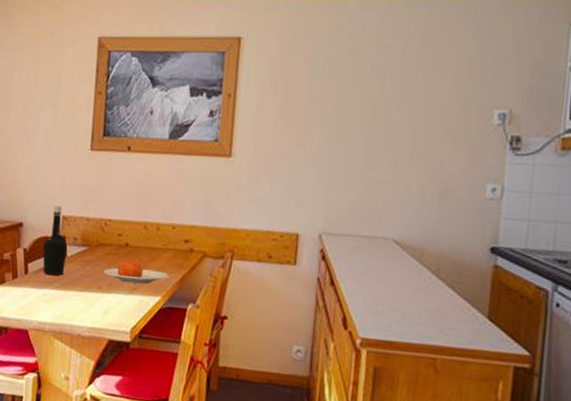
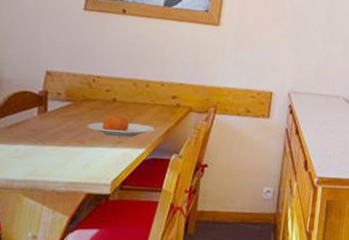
bottle: present [42,206,68,276] -> none [17,61,50,131]

